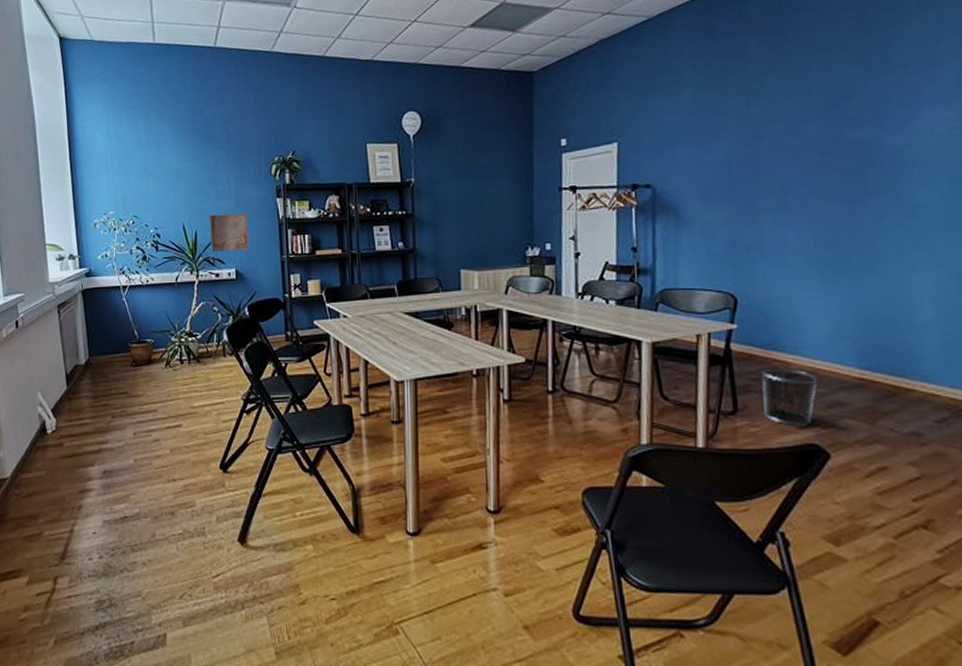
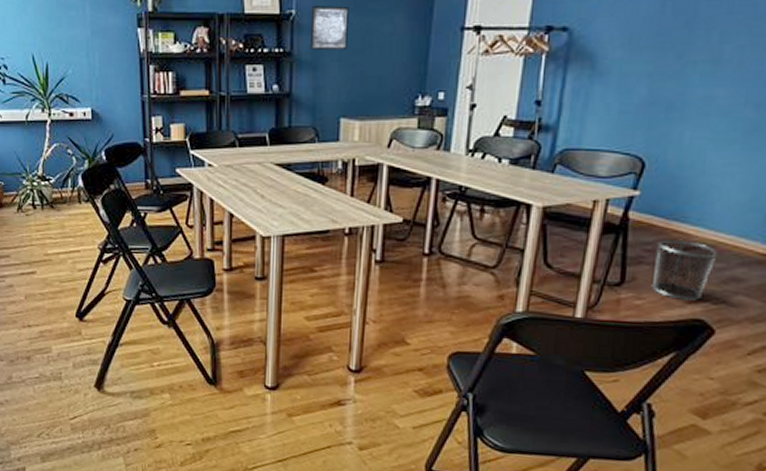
wall art: present [210,214,250,252] -> none [62,44,107,88]
wall art: none [429,173,462,211] -> present [311,6,349,50]

